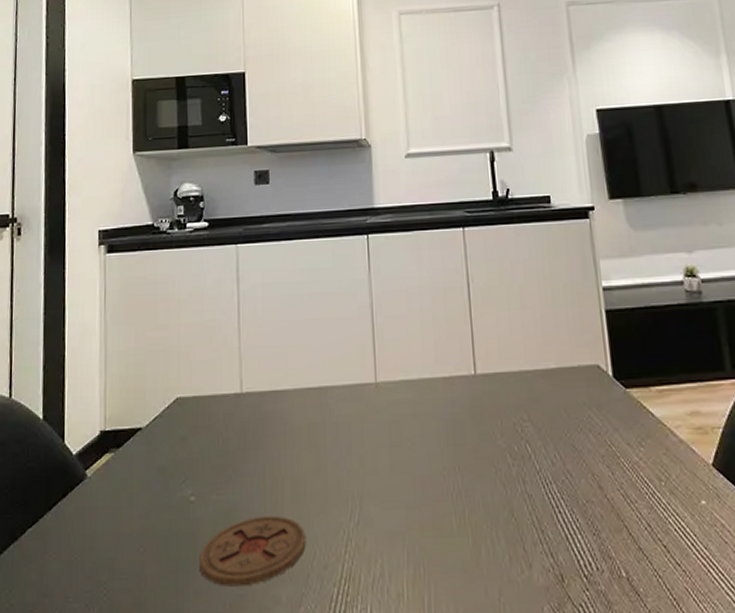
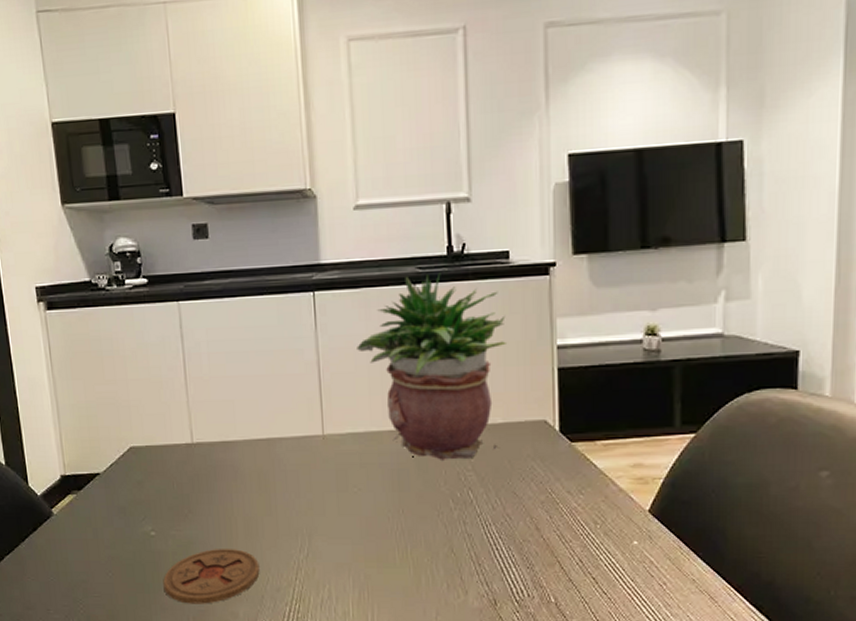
potted plant: none [409,216,554,410] -> present [357,272,506,460]

